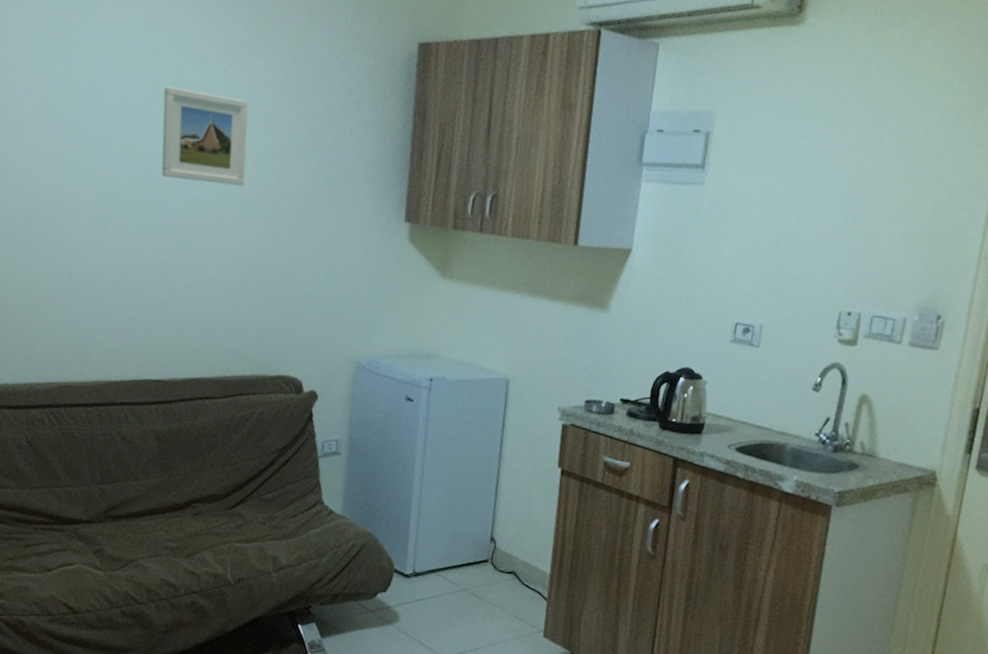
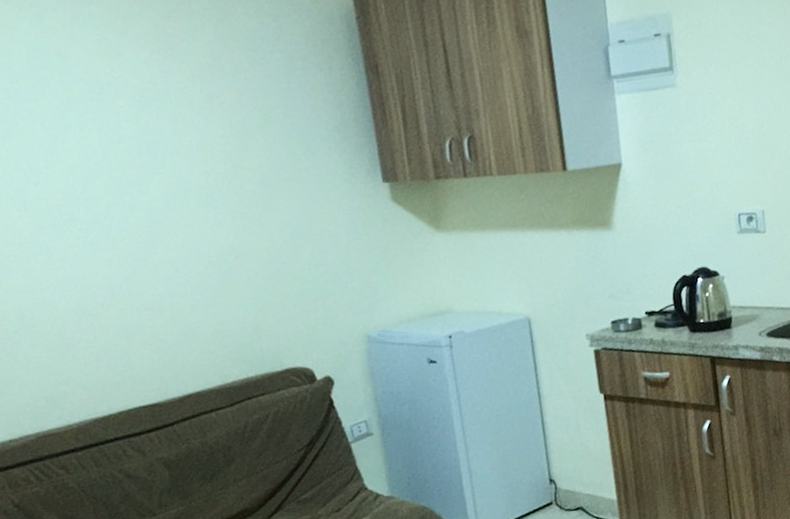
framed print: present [161,86,249,186] -> none [80,88,198,187]

